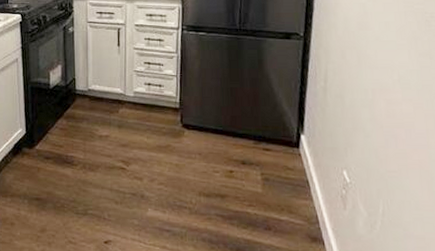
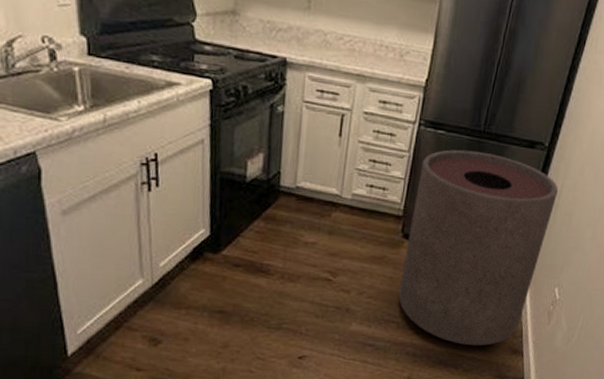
trash can: none [186,46,323,232] -> present [398,149,558,346]

